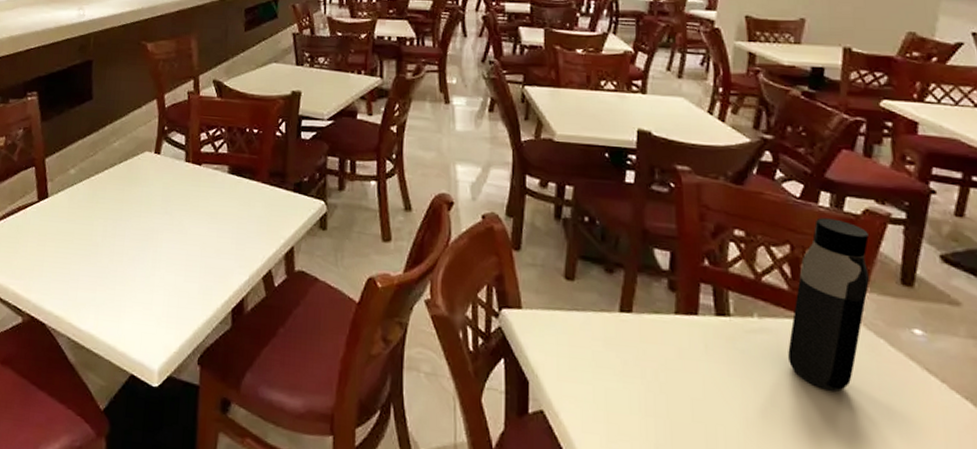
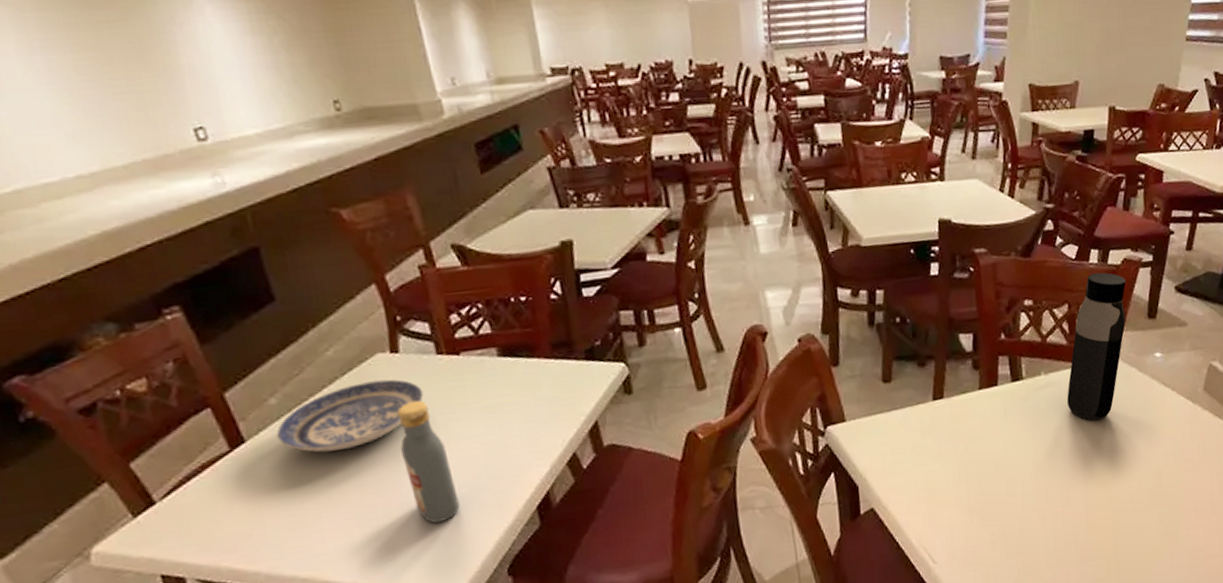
plate: none [68,171,170,221] -> present [276,379,424,453]
vodka: none [144,194,176,301] -> present [397,400,460,524]

